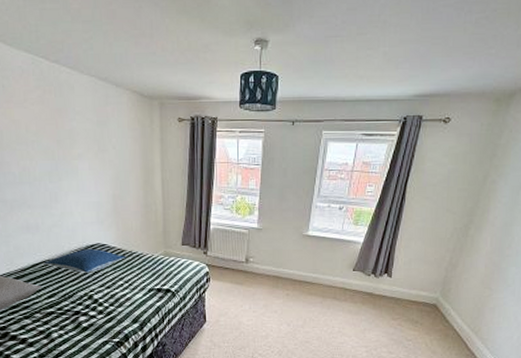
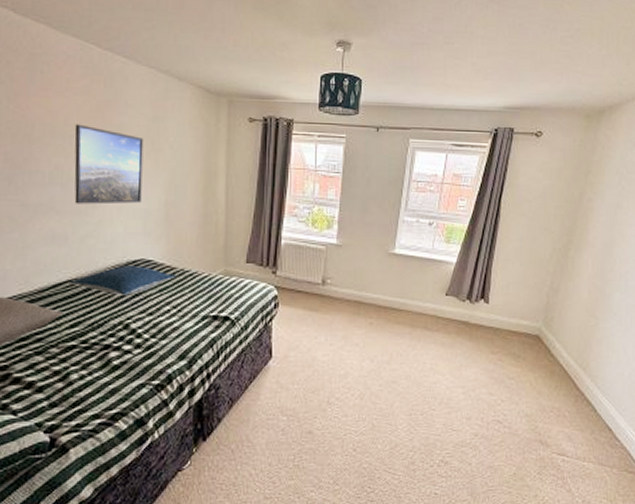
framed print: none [34,131,94,199] -> present [74,124,144,205]

